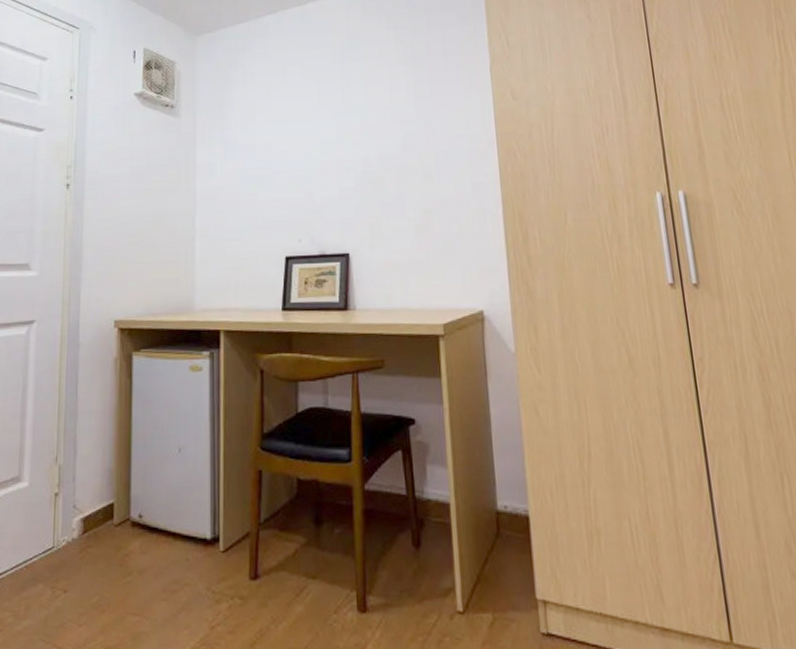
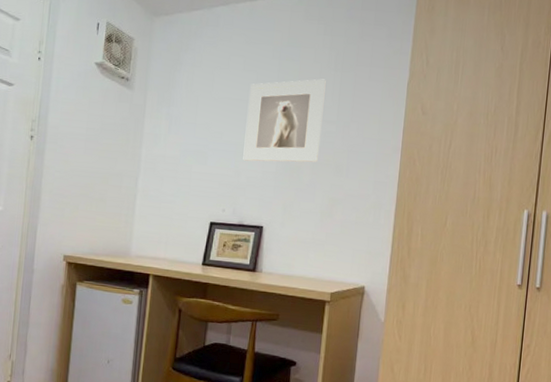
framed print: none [312,76,402,180] -> present [243,79,326,163]

